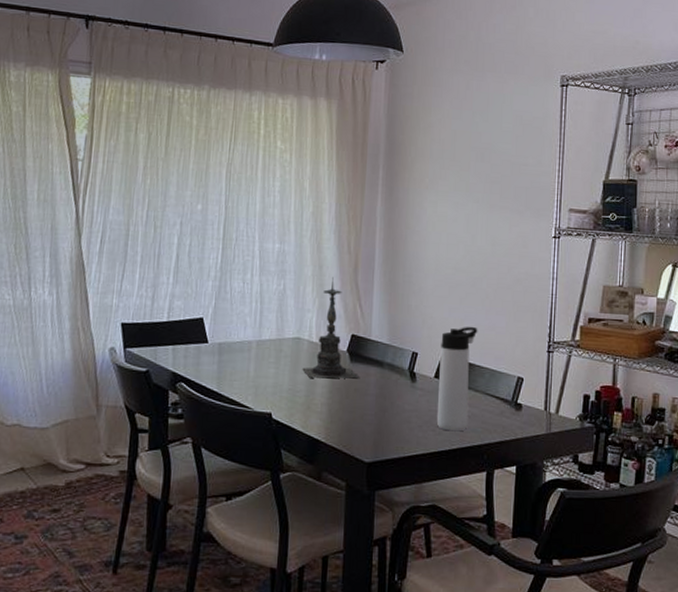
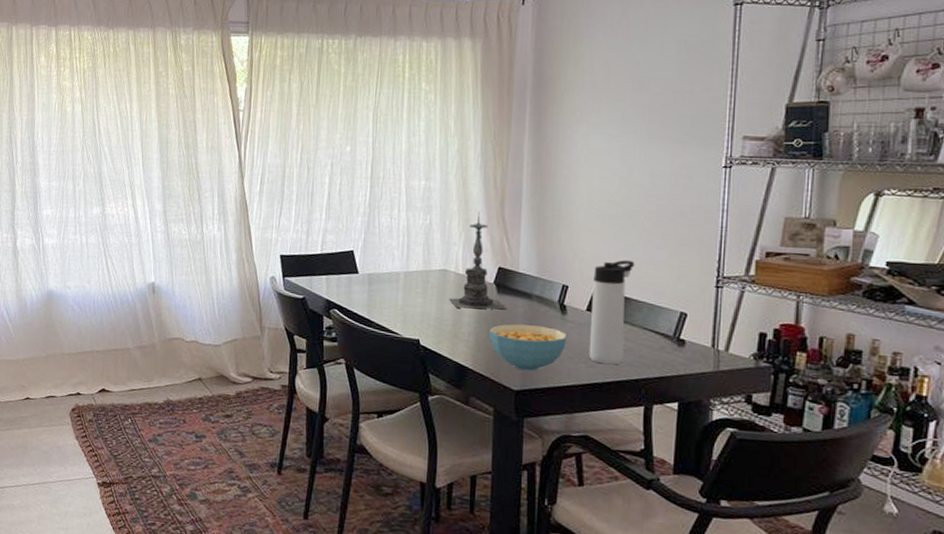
cereal bowl: none [341,393,417,442] -> present [488,324,568,372]

